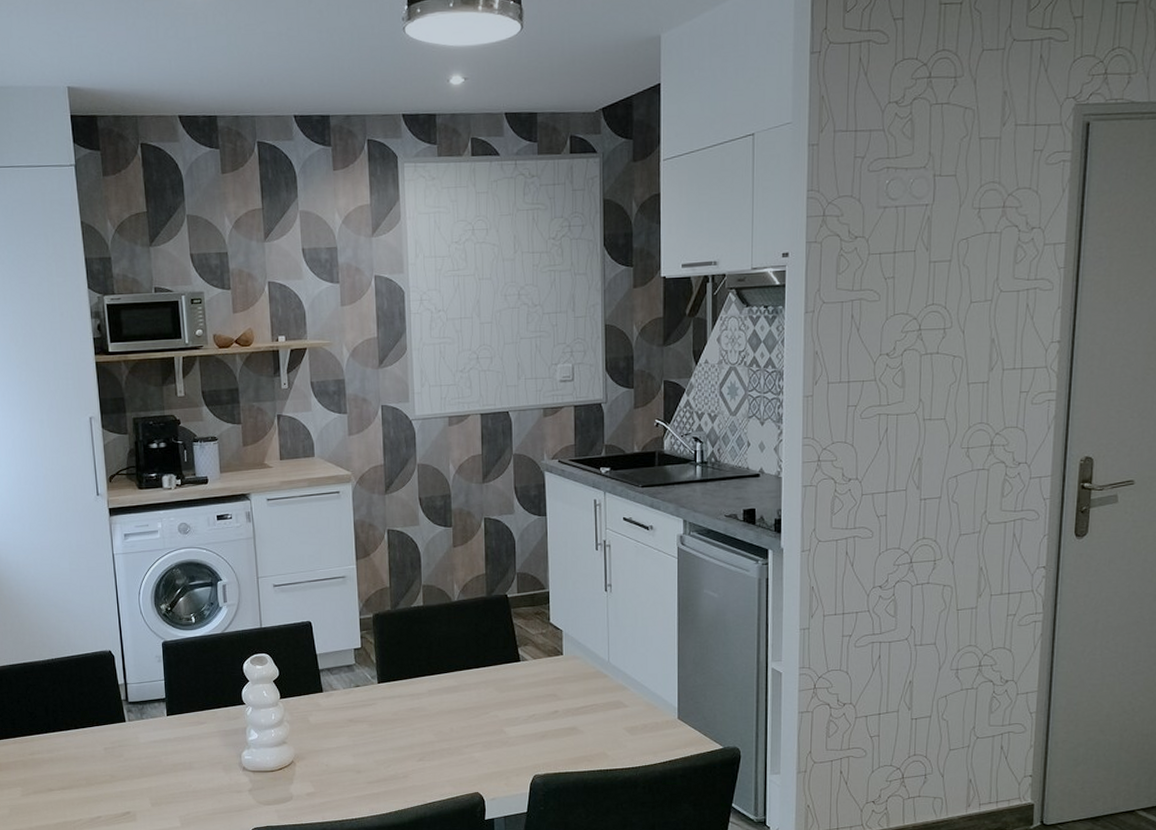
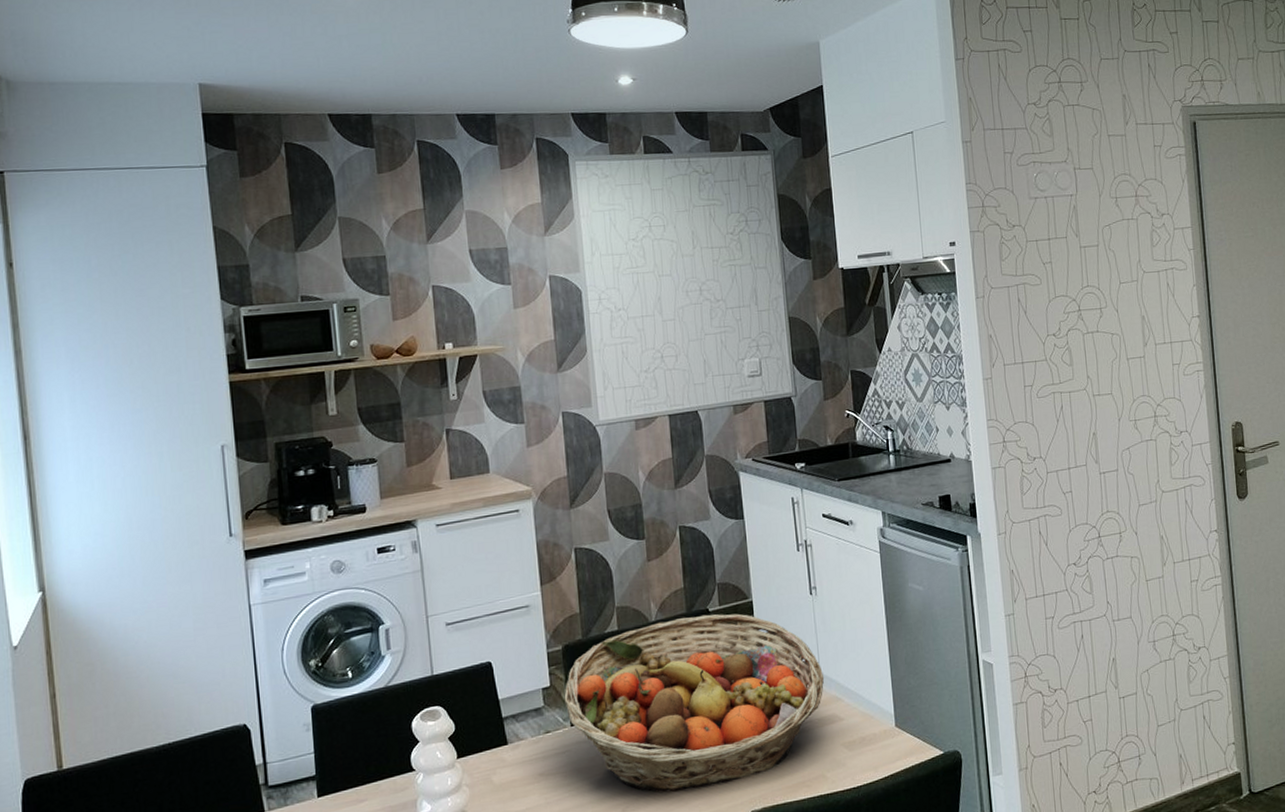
fruit basket: none [373,599,613,750] -> present [564,613,825,792]

